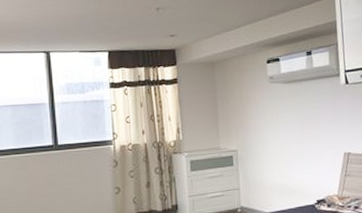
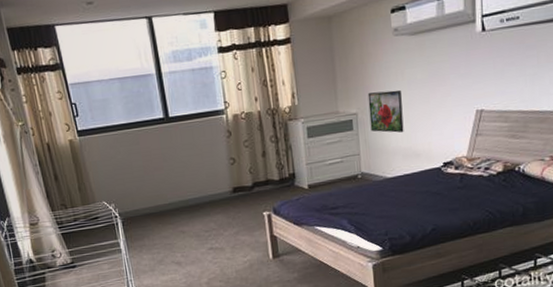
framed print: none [247,130,280,170] -> present [367,89,404,133]

